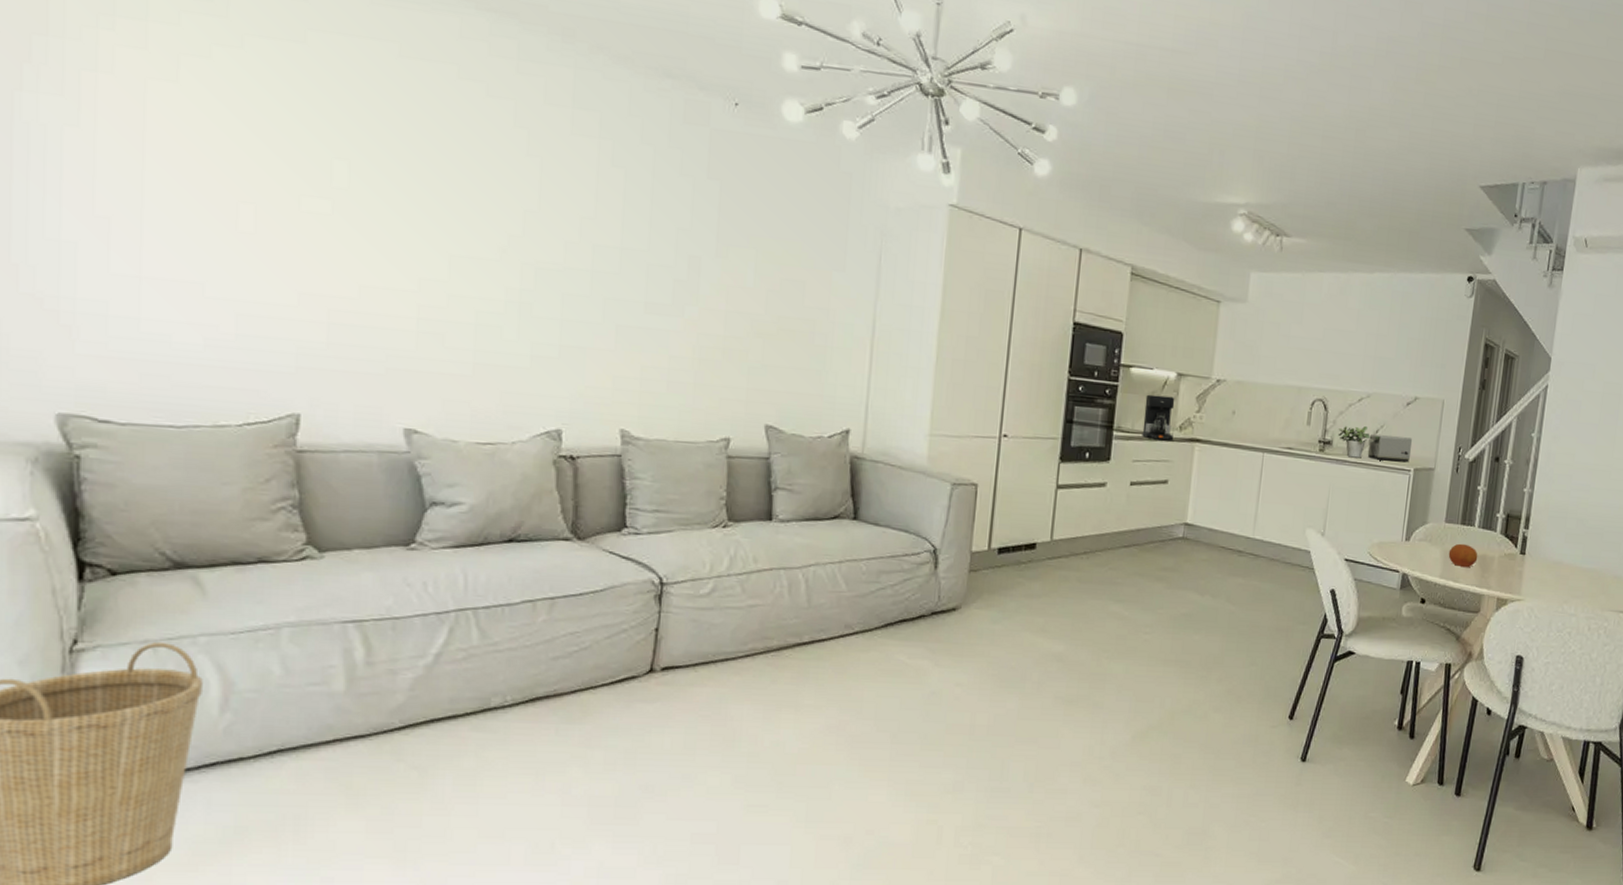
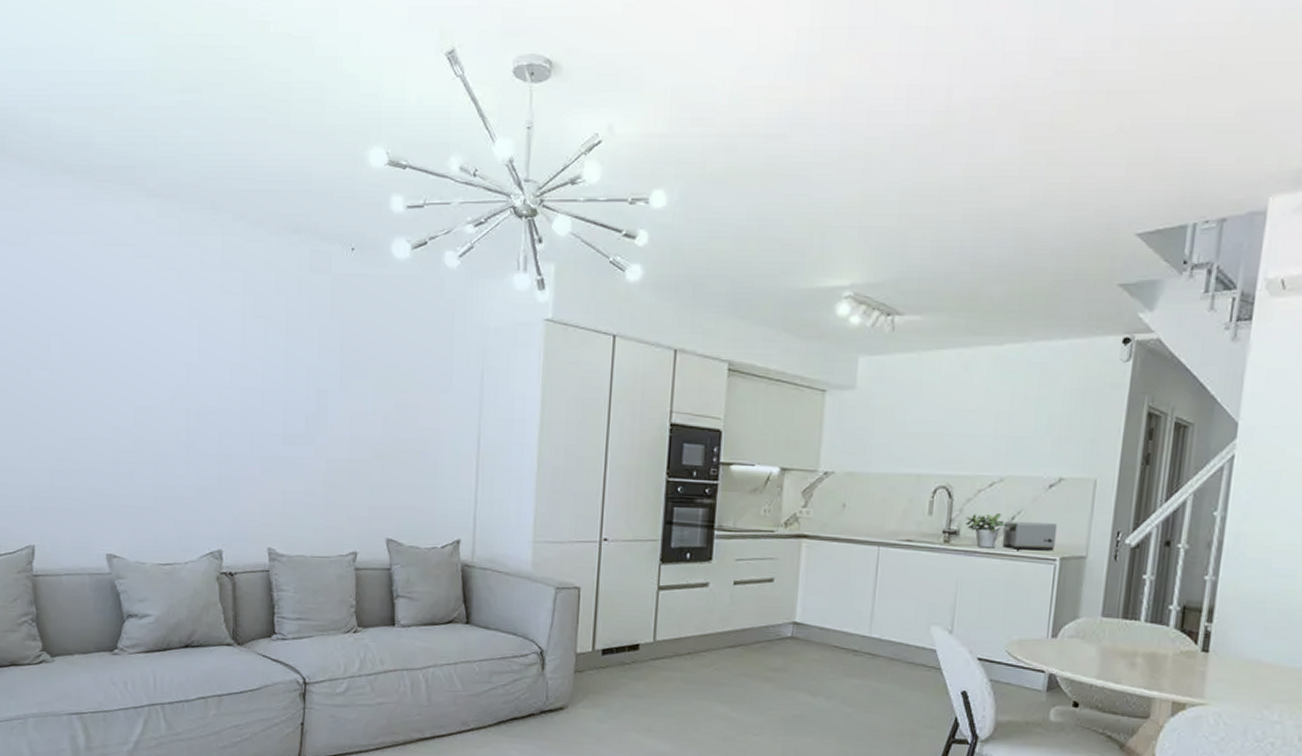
coffee maker: present [1142,394,1175,441] -> none [744,491,779,538]
fruit: present [1448,543,1478,567] -> none [1106,640,1146,666]

